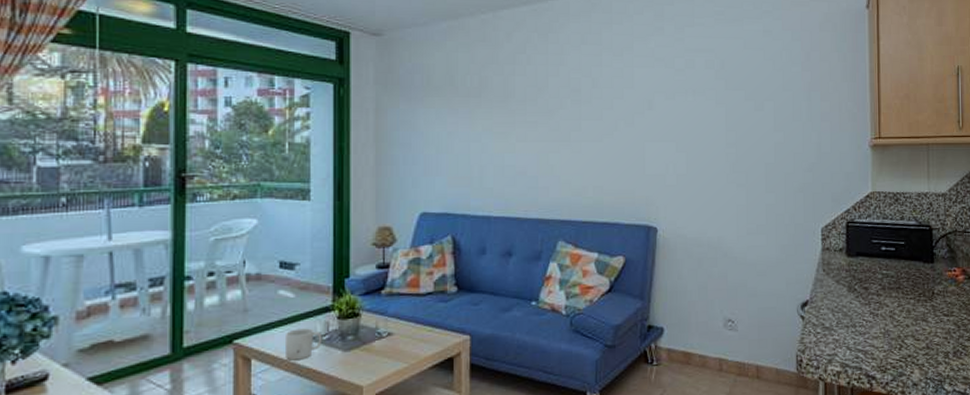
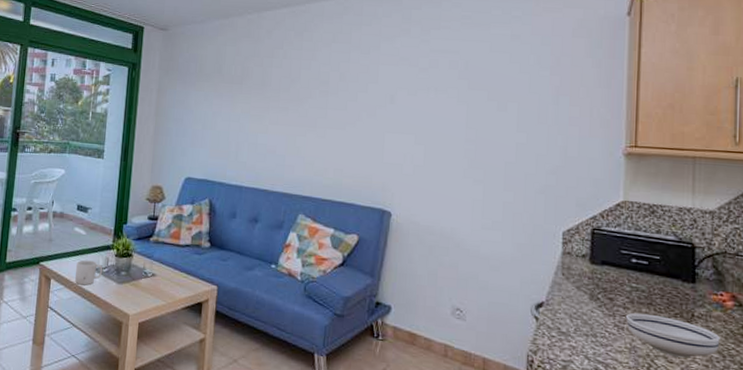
bowl: none [879,297,955,334] -> present [625,312,720,358]

